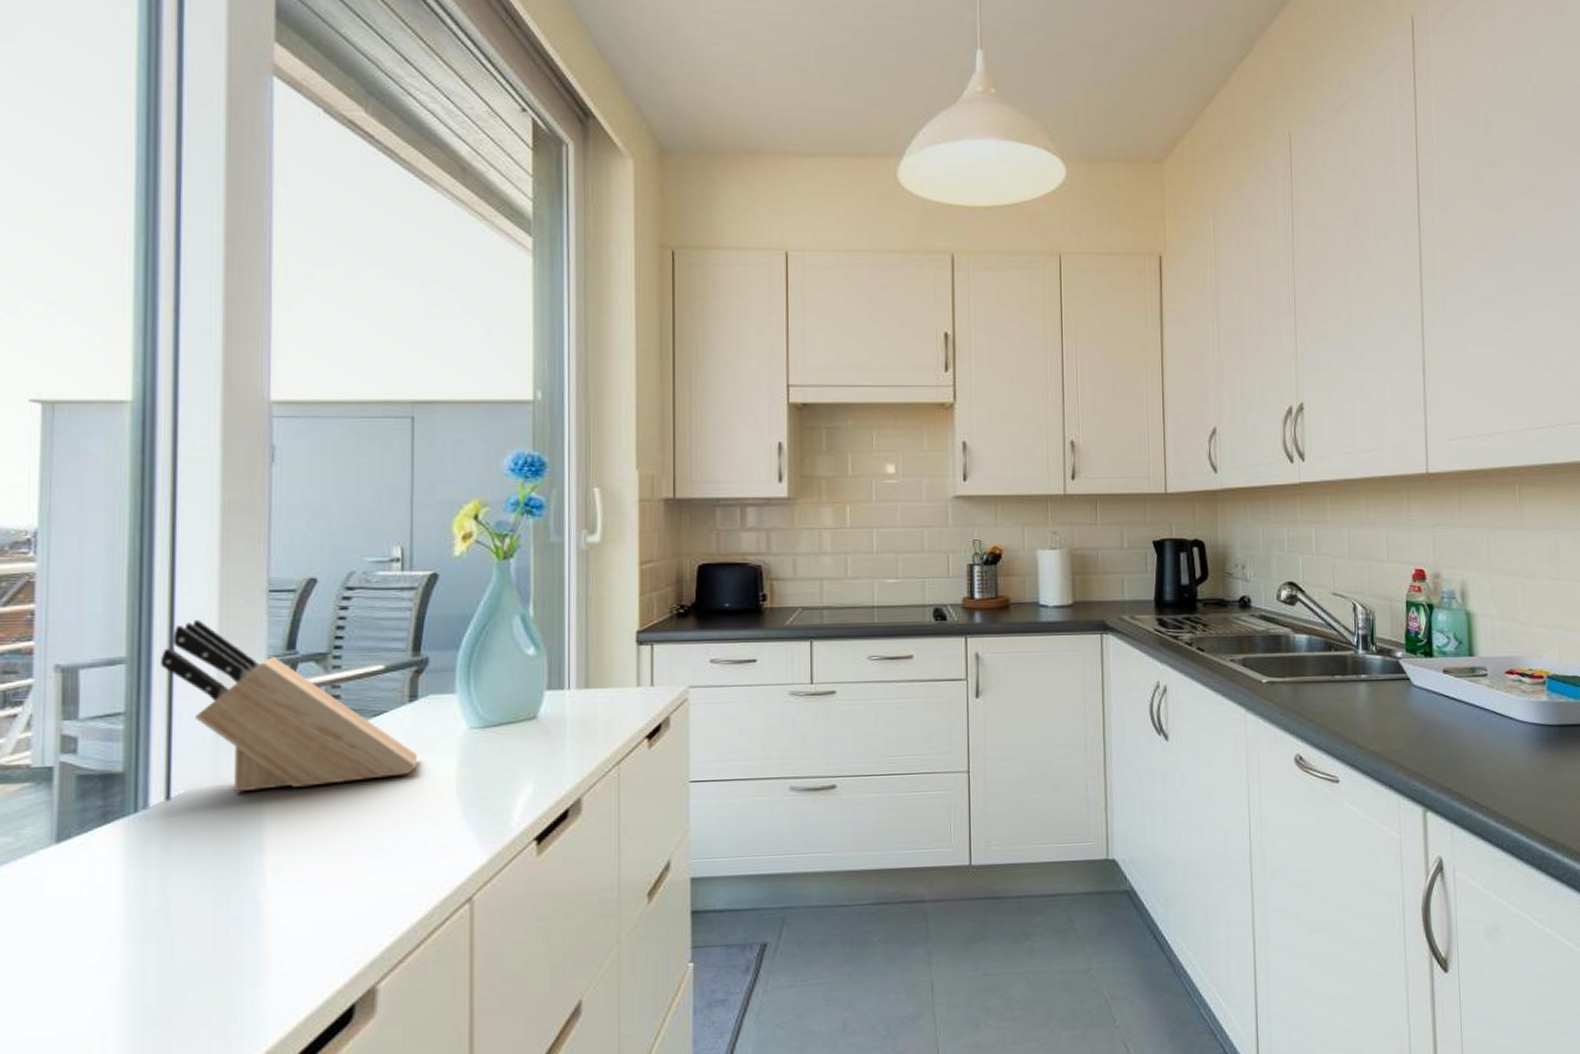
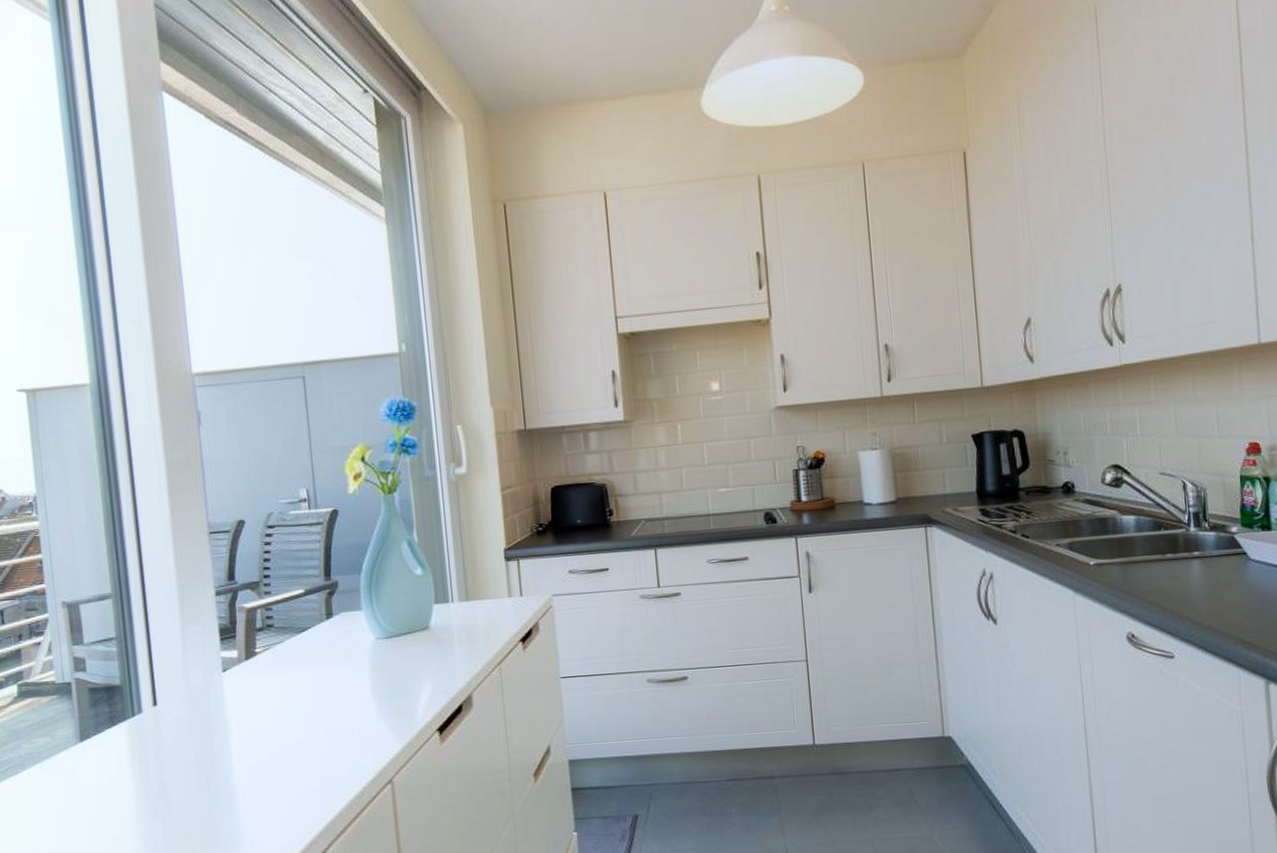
knife block: present [161,619,418,792] -> none [136,559,338,698]

